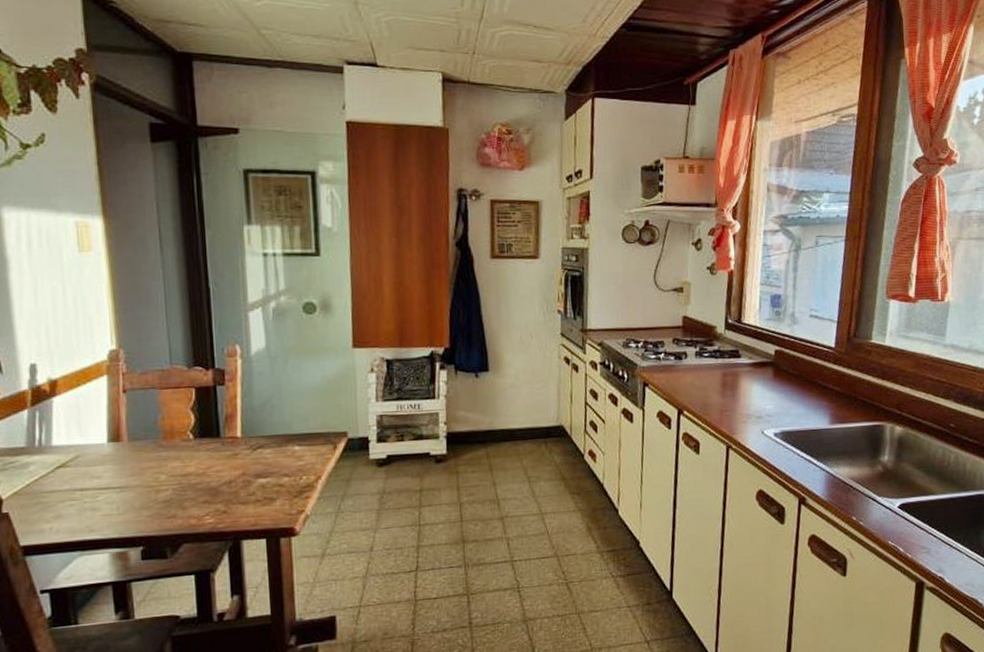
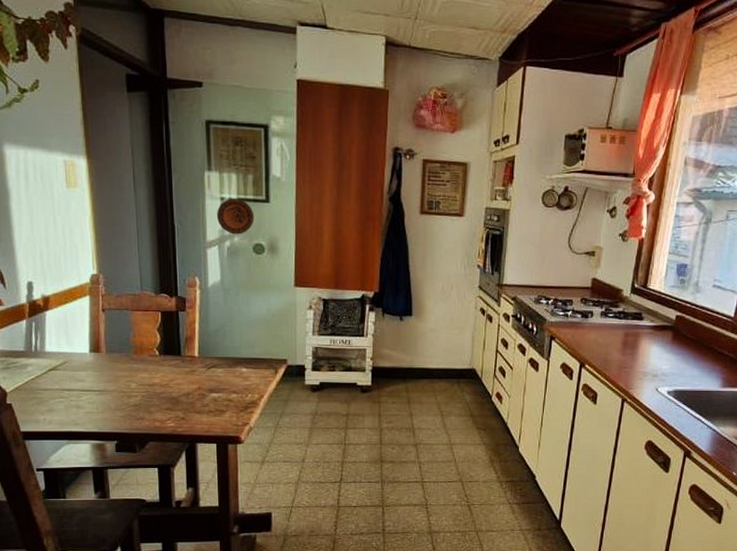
decorative plate: none [259,253,303,294] -> present [217,199,254,235]

